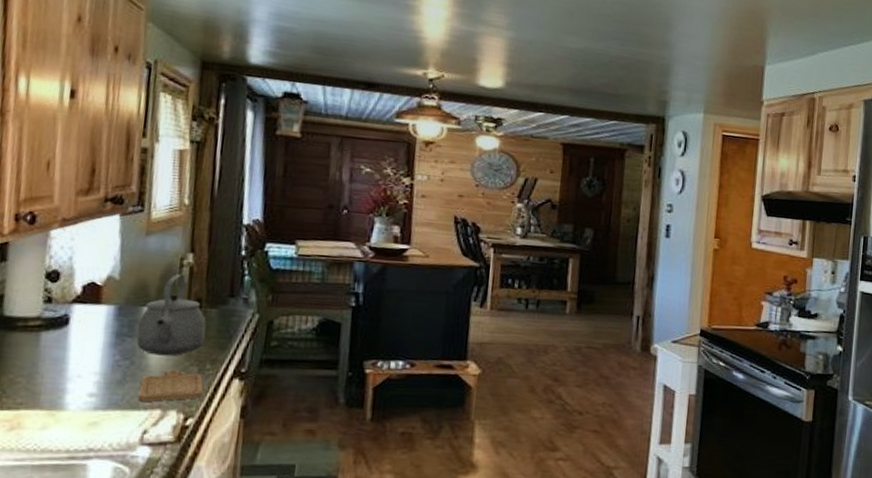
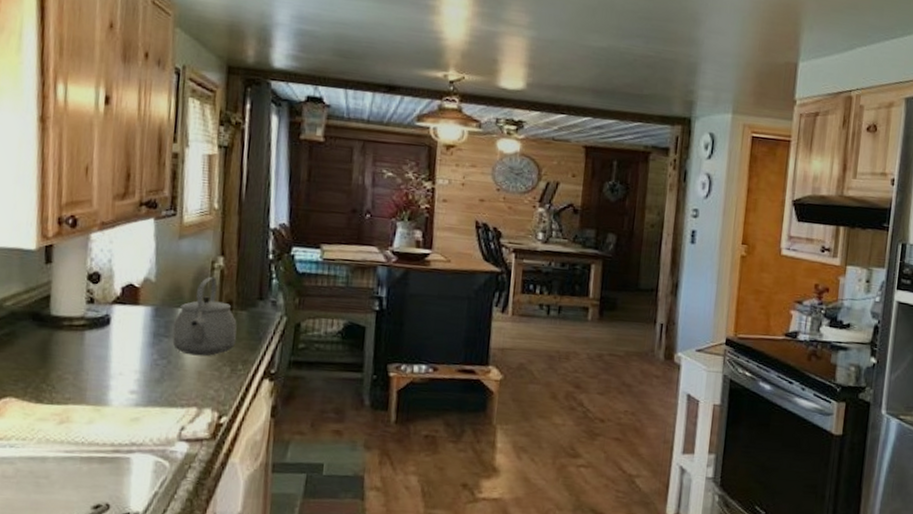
chopping board: present [138,370,204,402] -> none [175,370,236,400]

